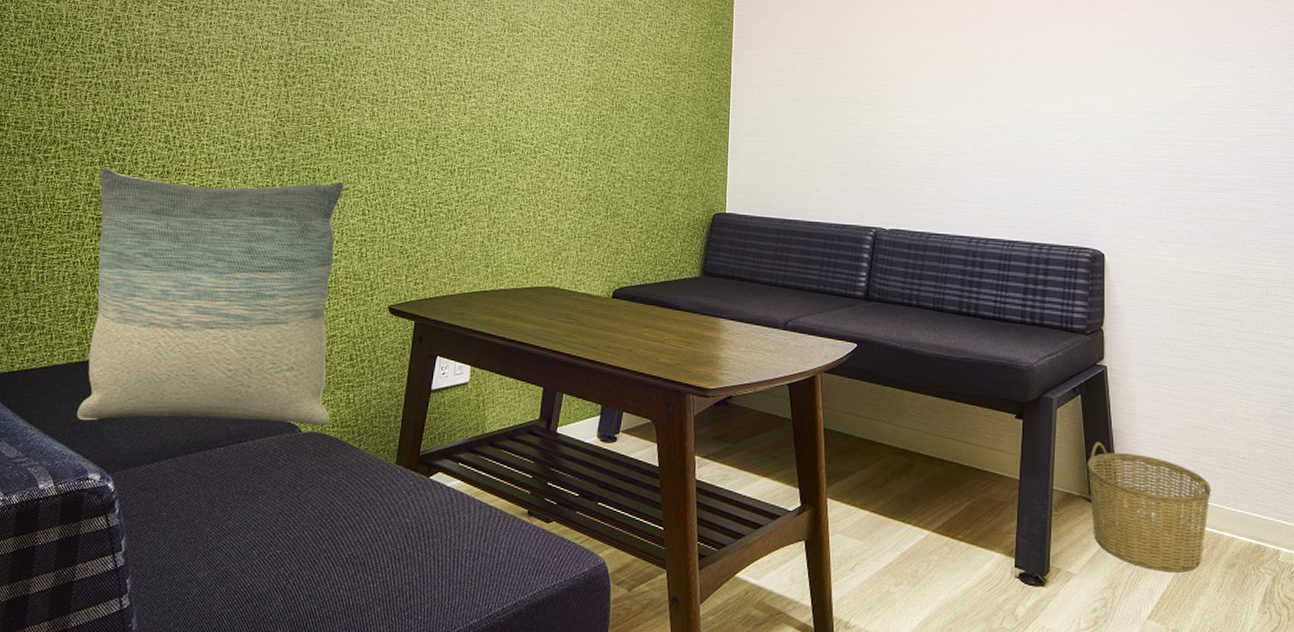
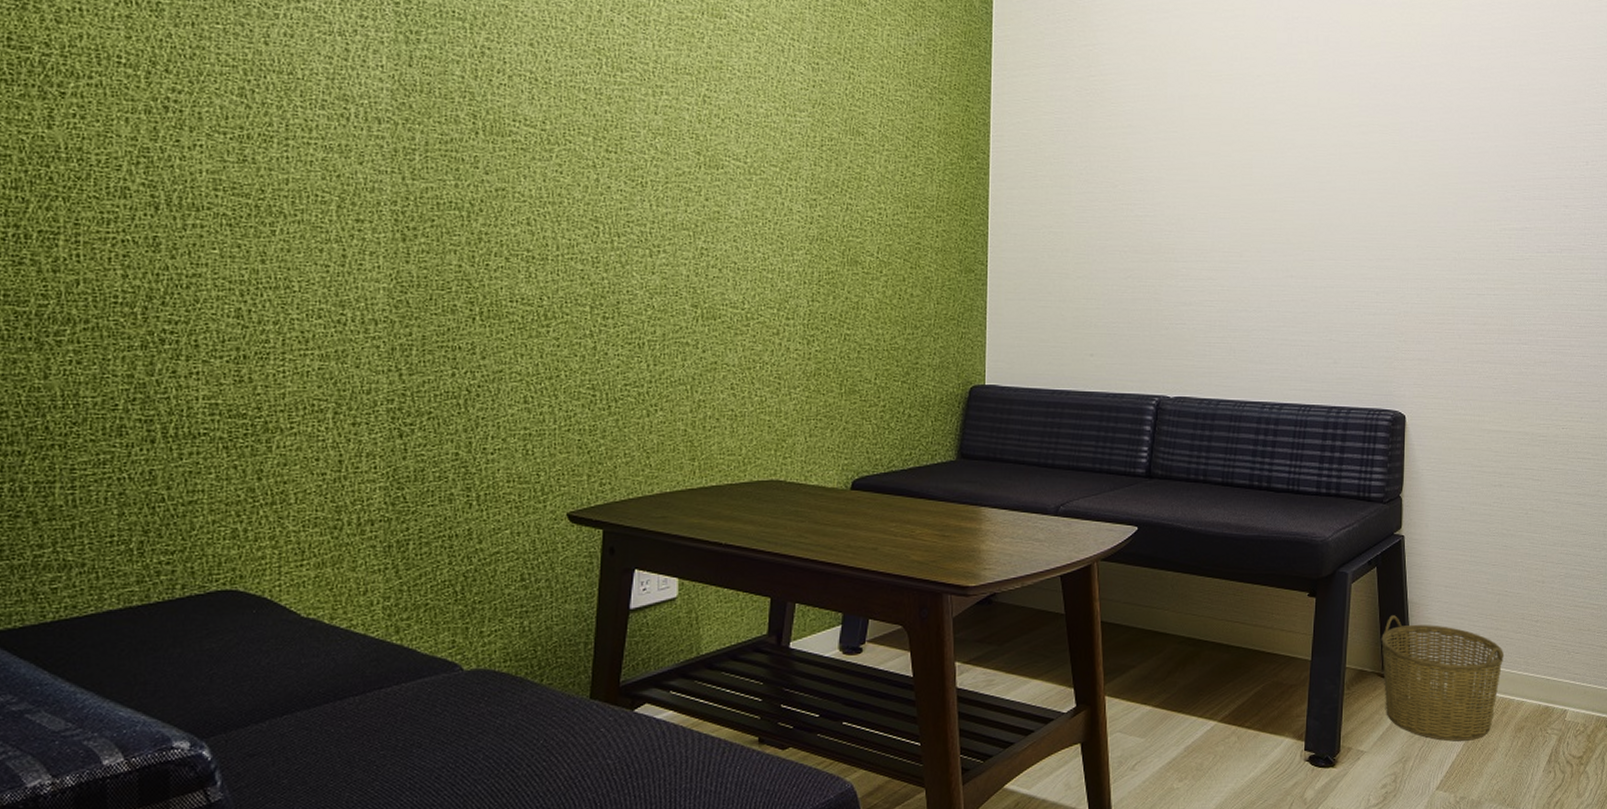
pillow: present [77,168,344,425] -> none [144,354,501,678]

